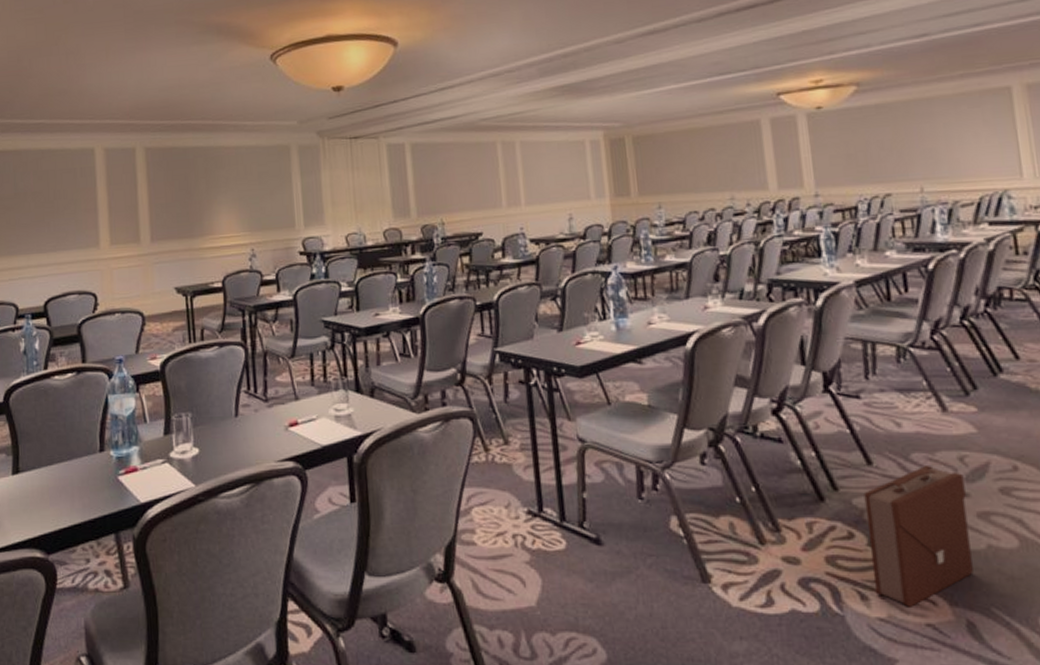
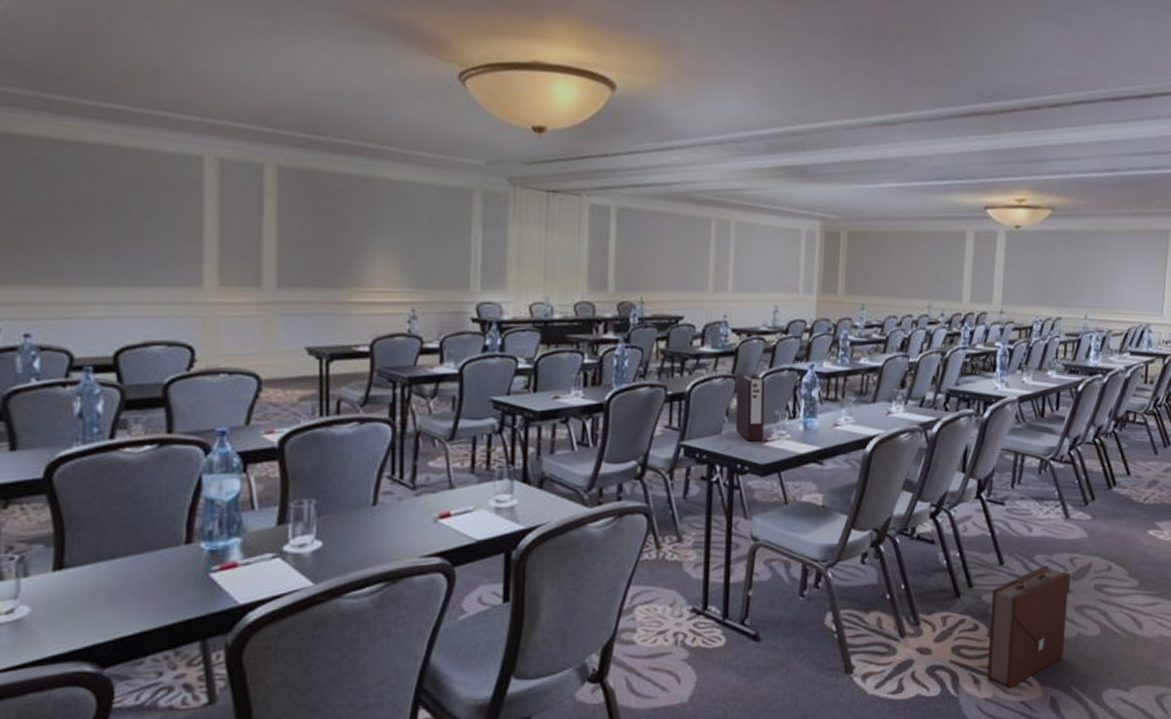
binder: none [540,279,577,345] -> present [735,372,766,442]

